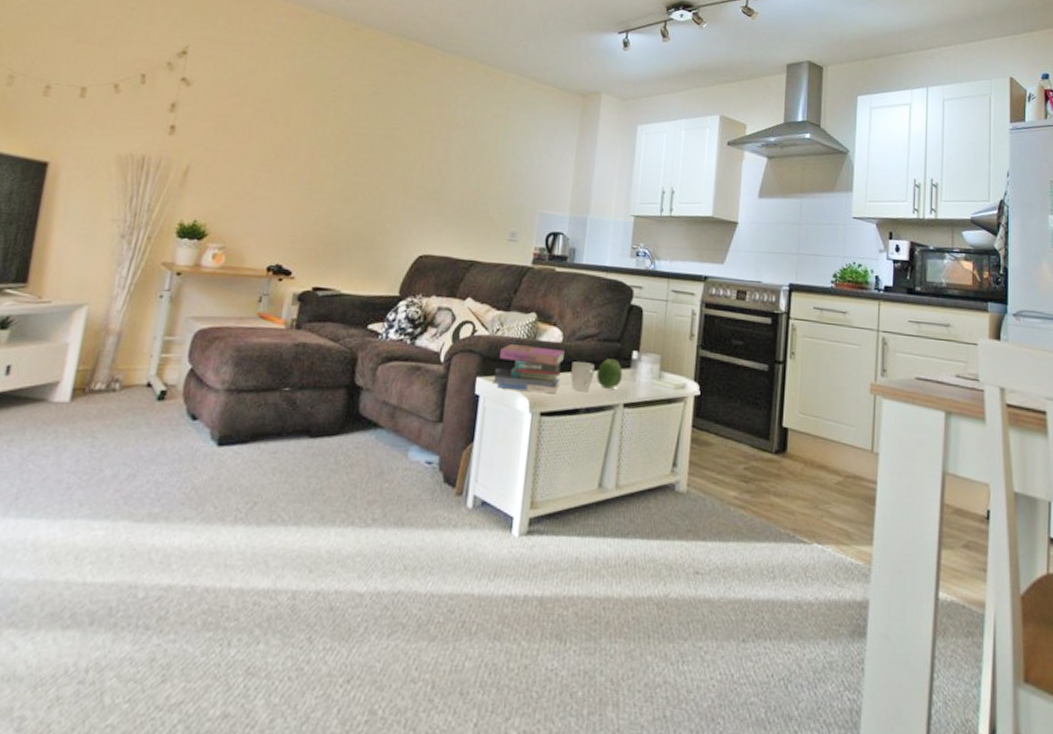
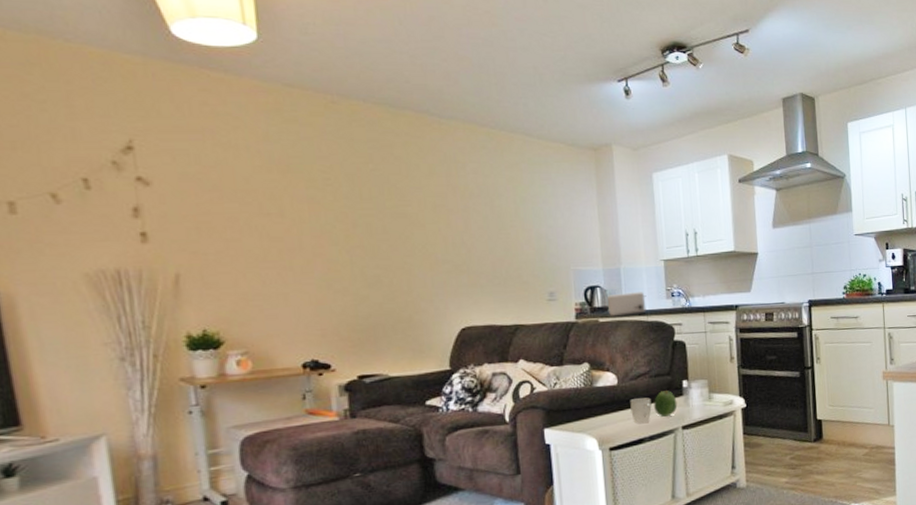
books: present [494,344,564,394] -> none [560,391,622,435]
toaster: none [567,244,610,271] -> present [606,292,647,318]

